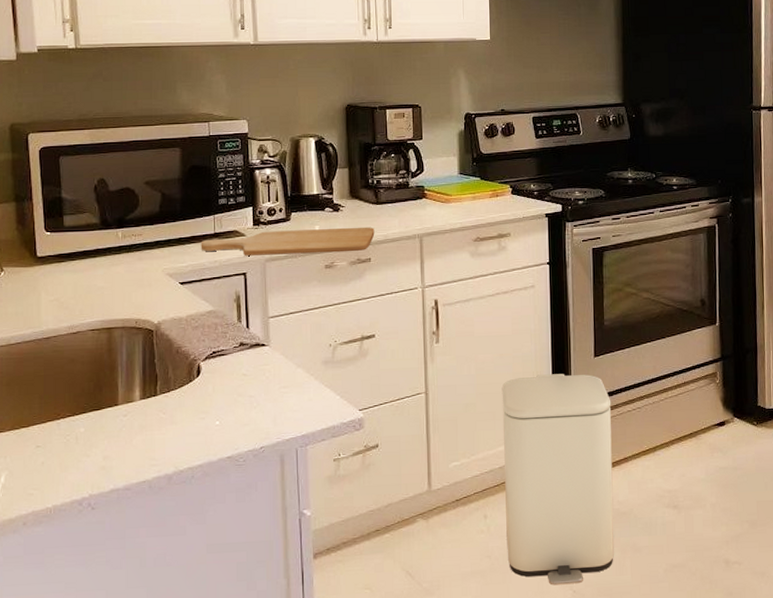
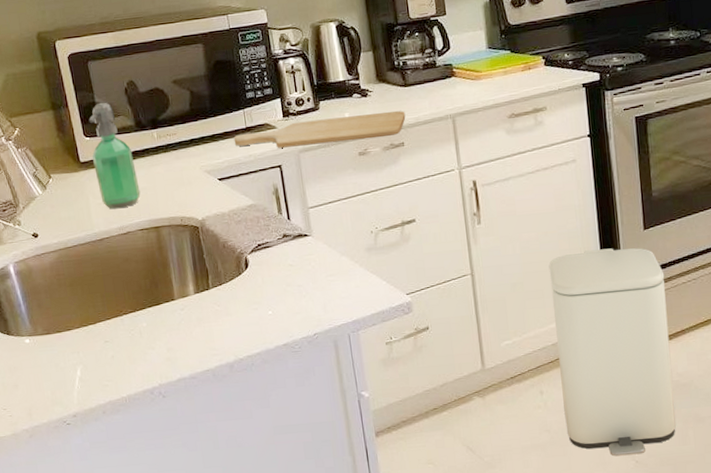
soap dispenser: none [51,198,96,307] -> present [89,102,141,209]

